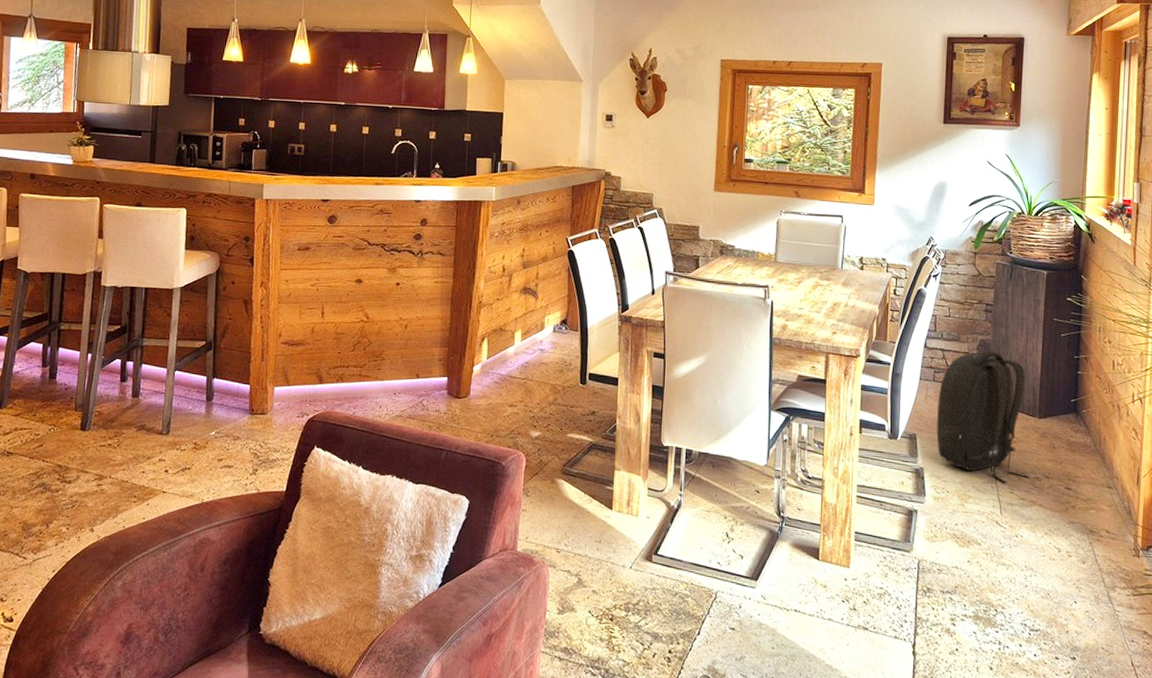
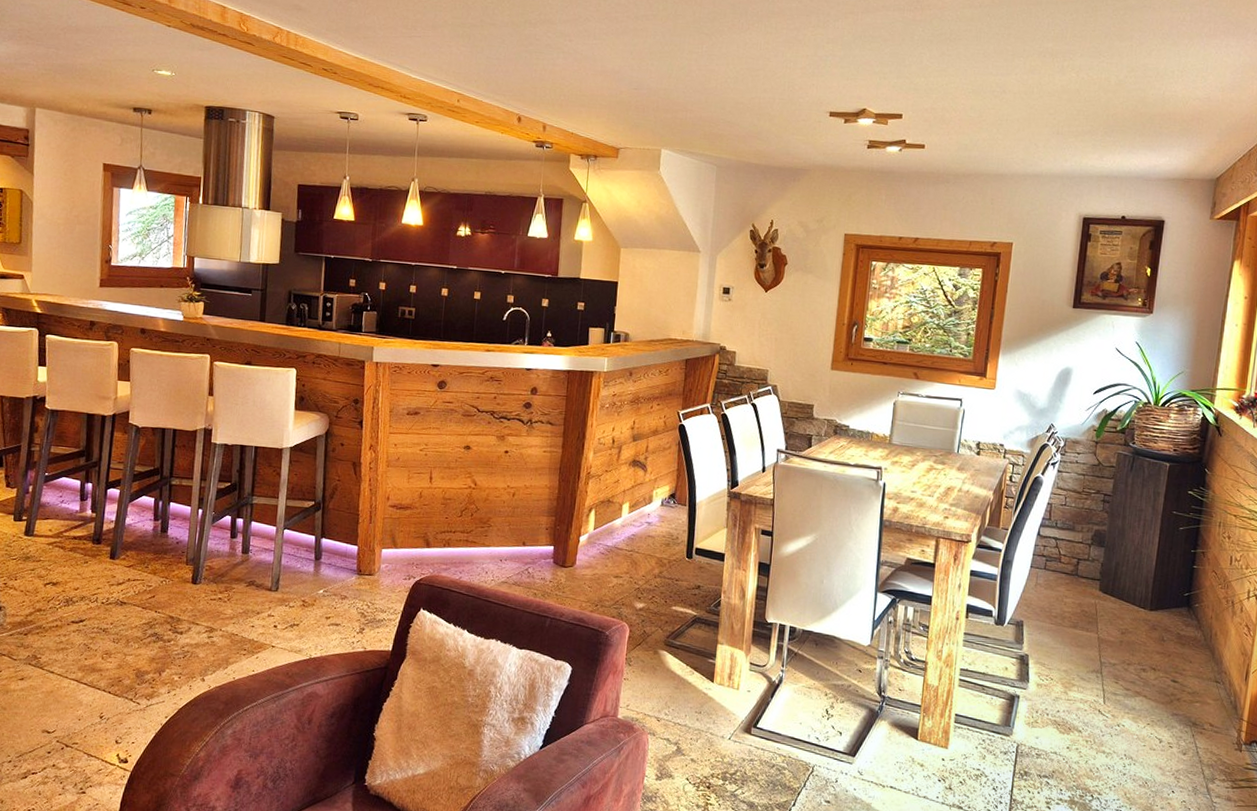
backpack: present [936,349,1030,483] -> none [1043,540,1140,673]

